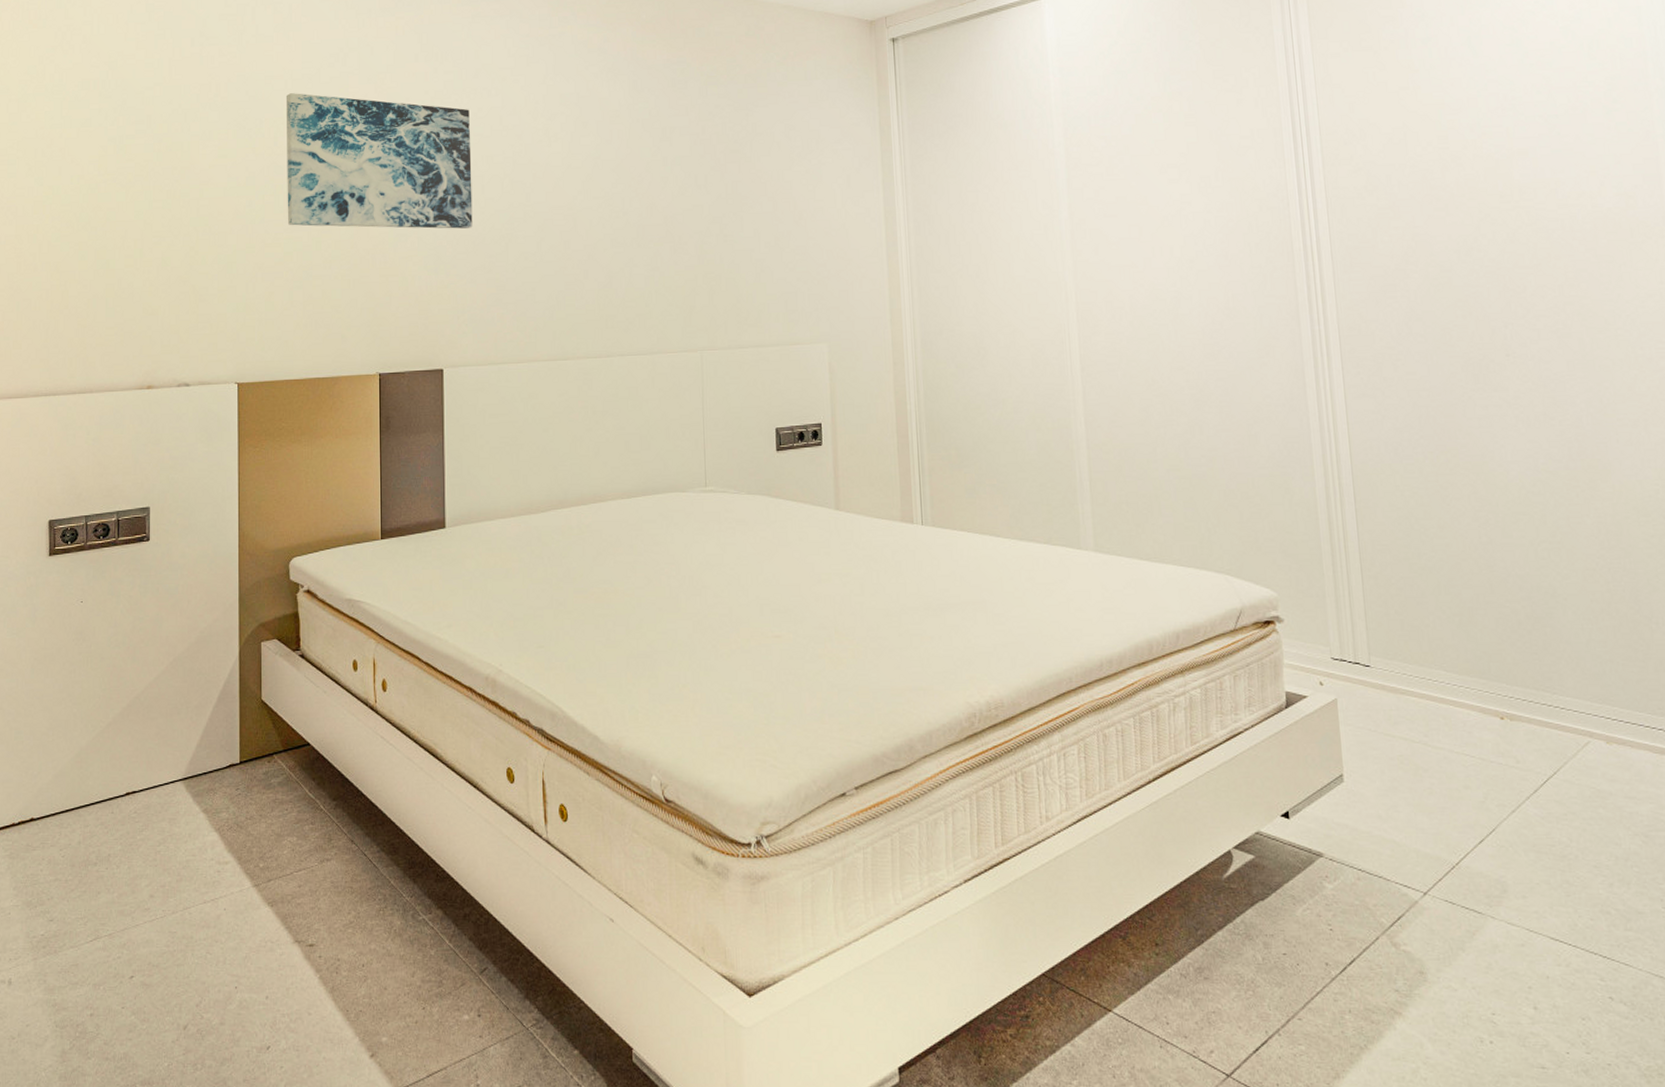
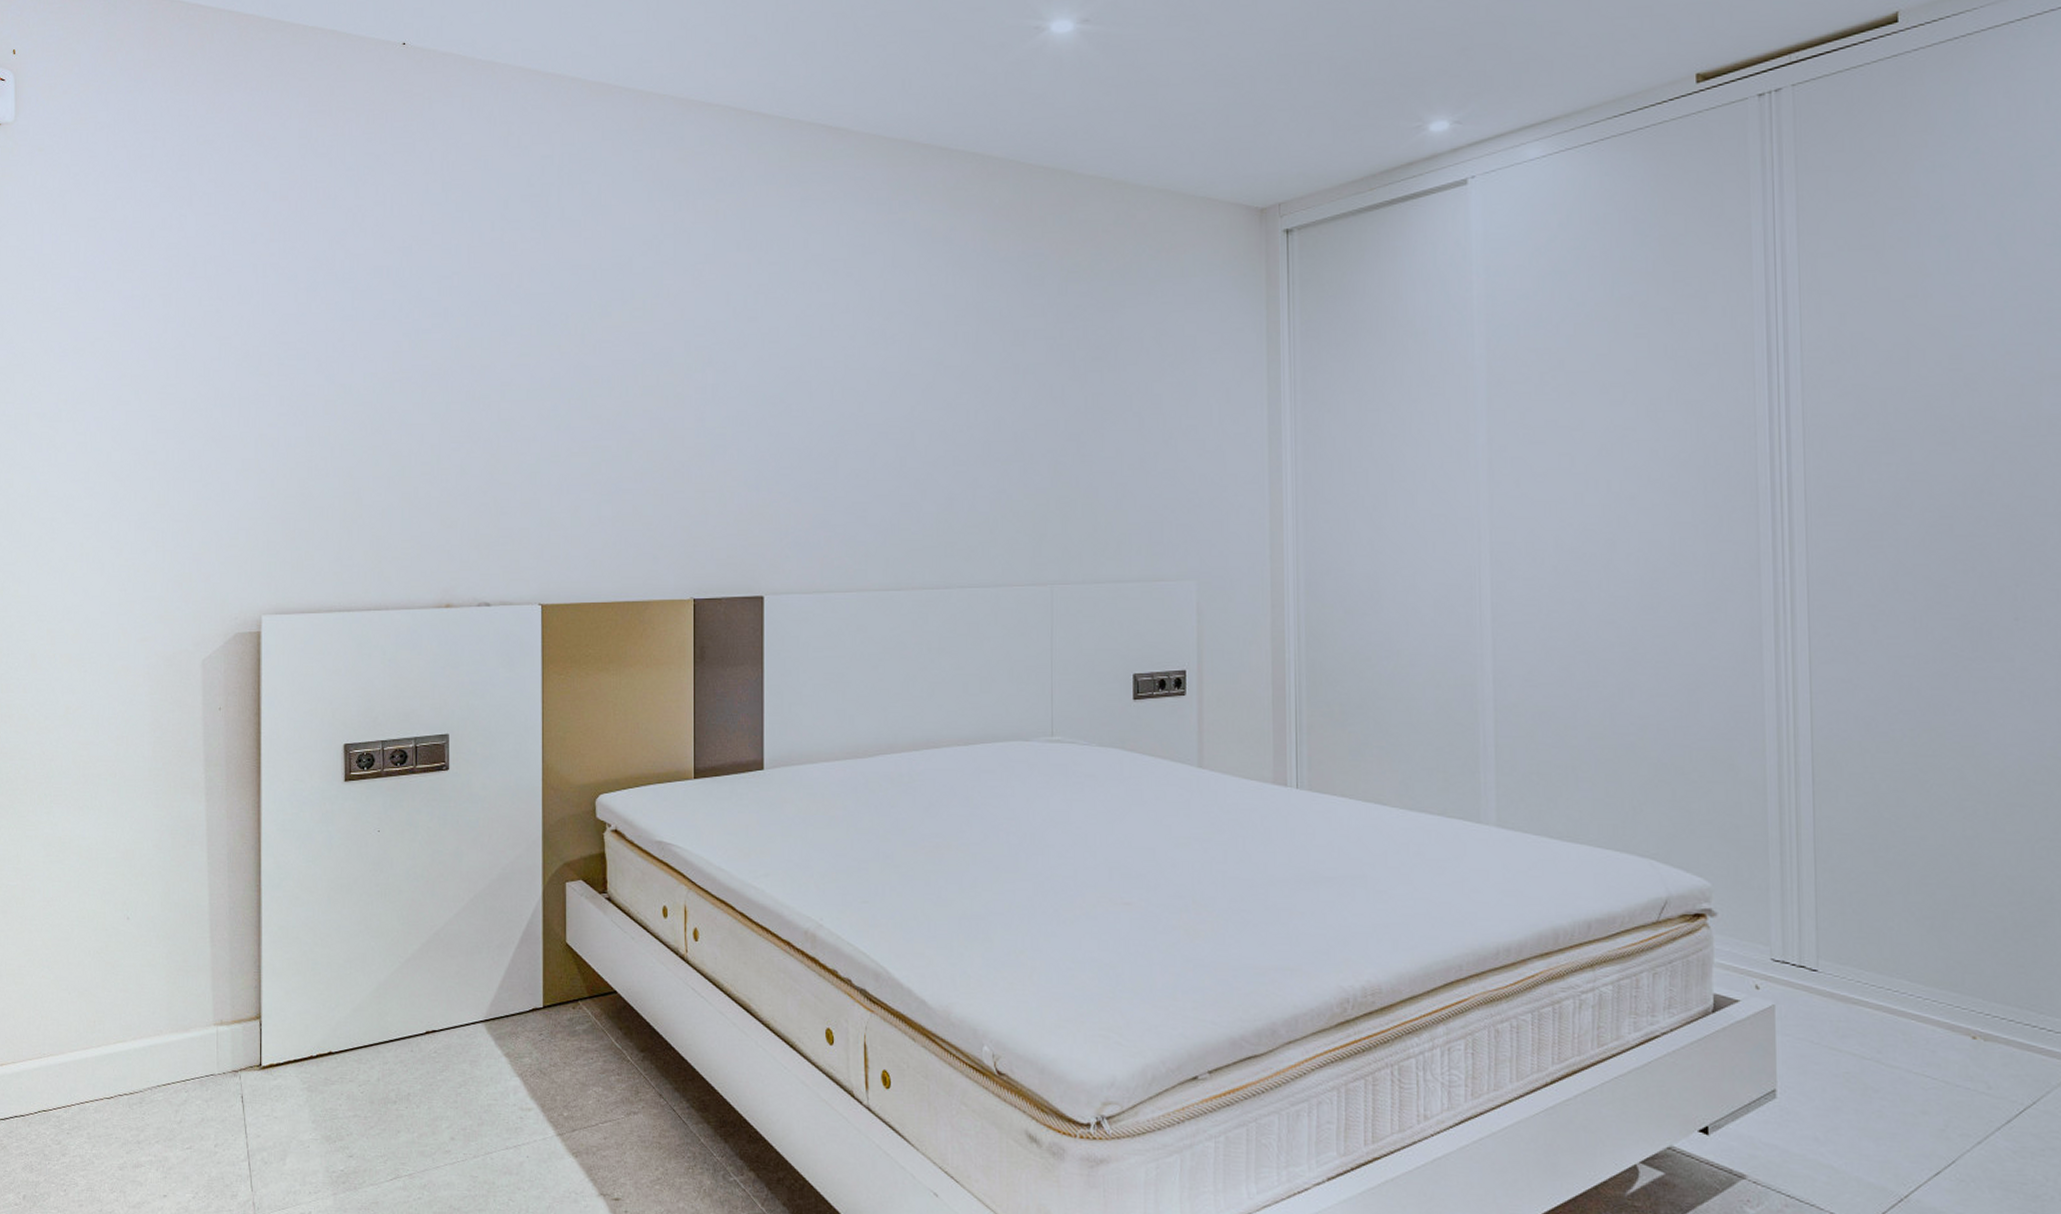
wall art: present [285,93,473,229] -> none [594,285,799,441]

